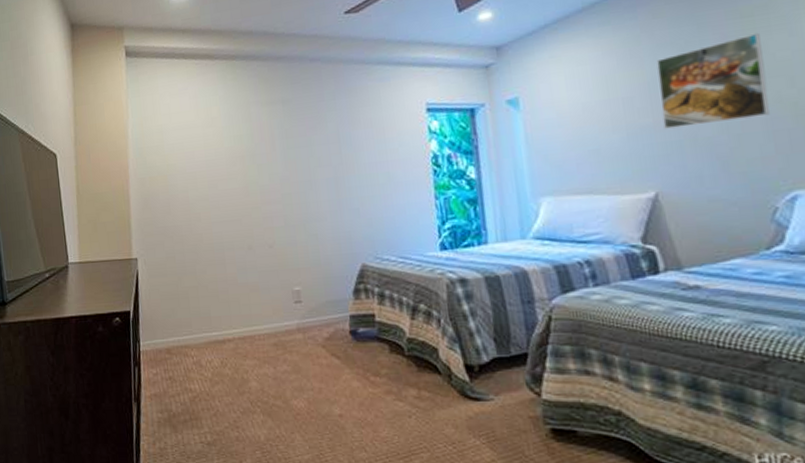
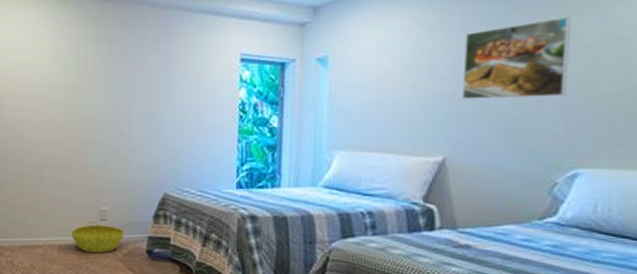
basket: none [263,304,323,341] -> present [71,221,124,253]

